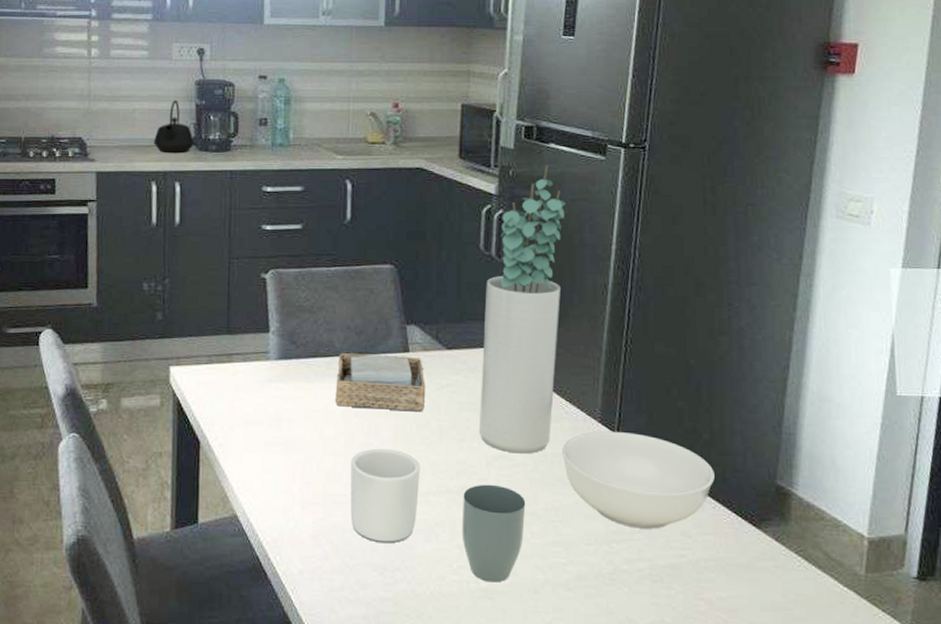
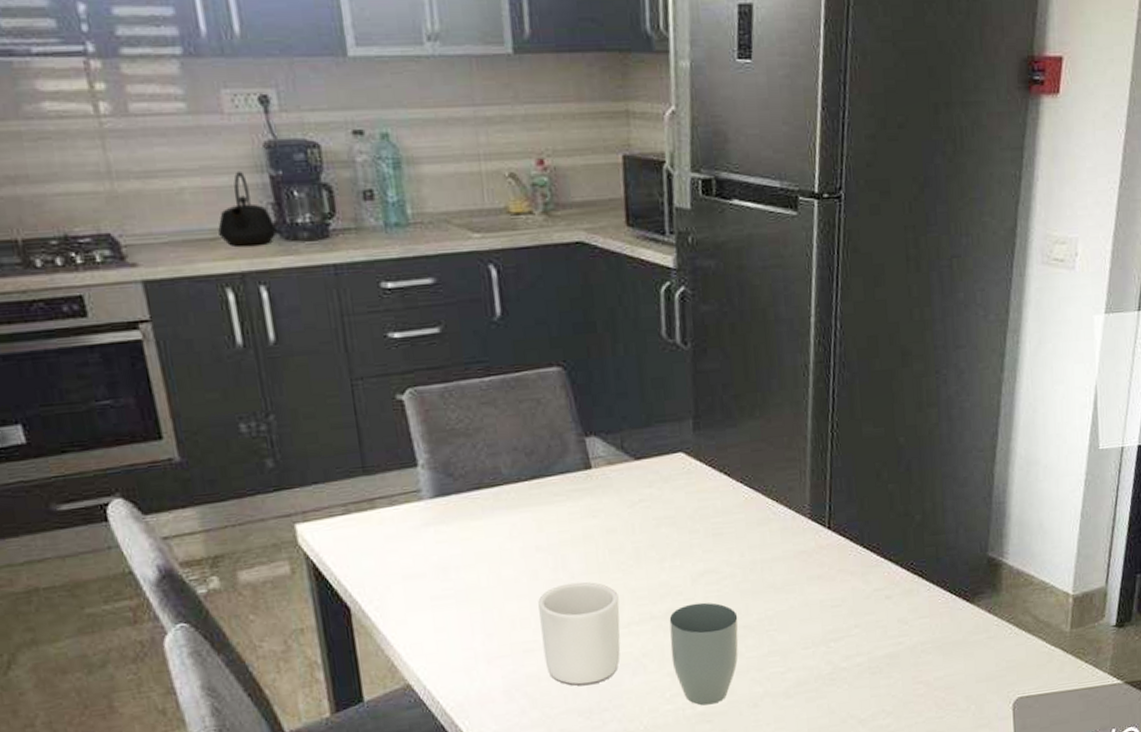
napkin holder: present [335,353,426,412] -> none [508,473,617,543]
vase: present [478,165,566,454] -> none [673,226,759,566]
bowl: present [562,431,715,529] -> none [772,524,928,624]

